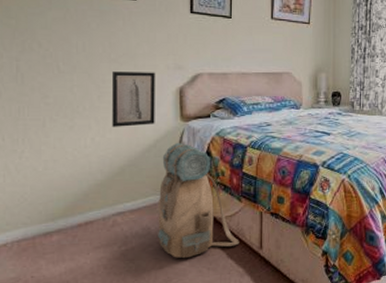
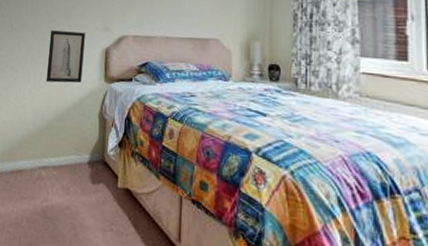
backpack: present [158,143,239,259] -> none [75,104,155,232]

